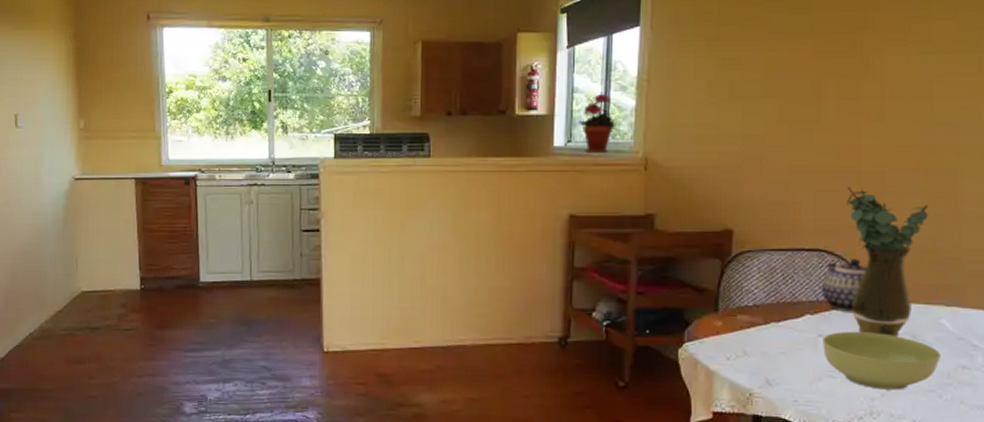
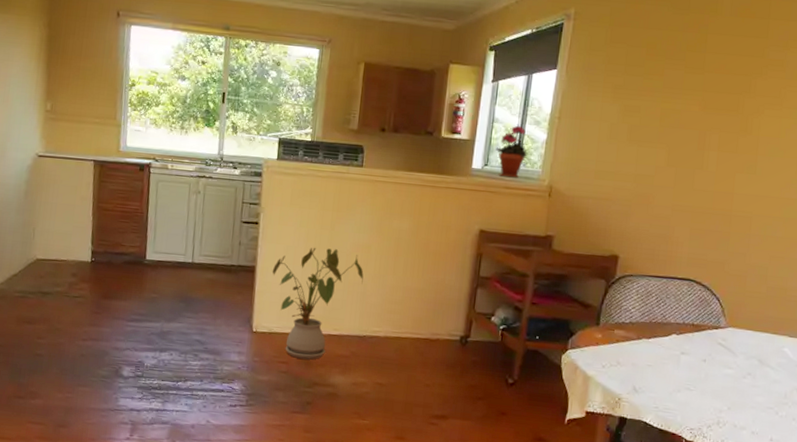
house plant: none [339,251,442,378] -> present [272,247,364,360]
teapot: present [822,259,867,312] -> none [688,290,728,335]
bowl: present [823,331,941,390] -> none [684,351,781,405]
vase: present [847,186,928,338] -> none [711,227,784,360]

